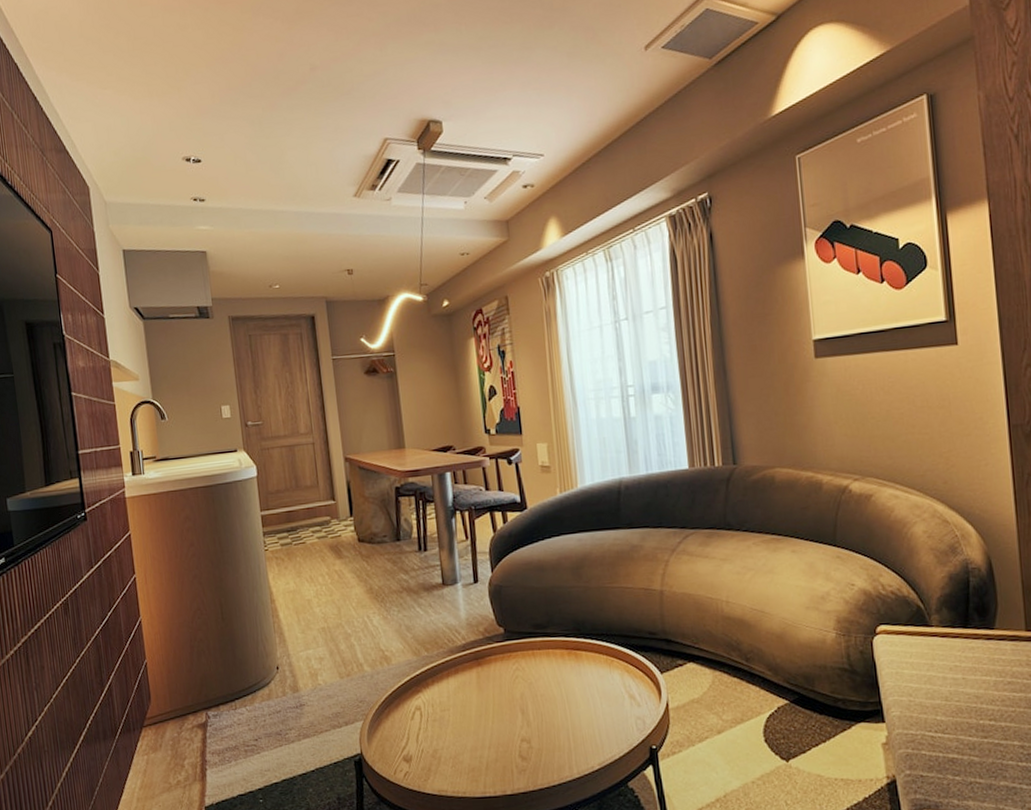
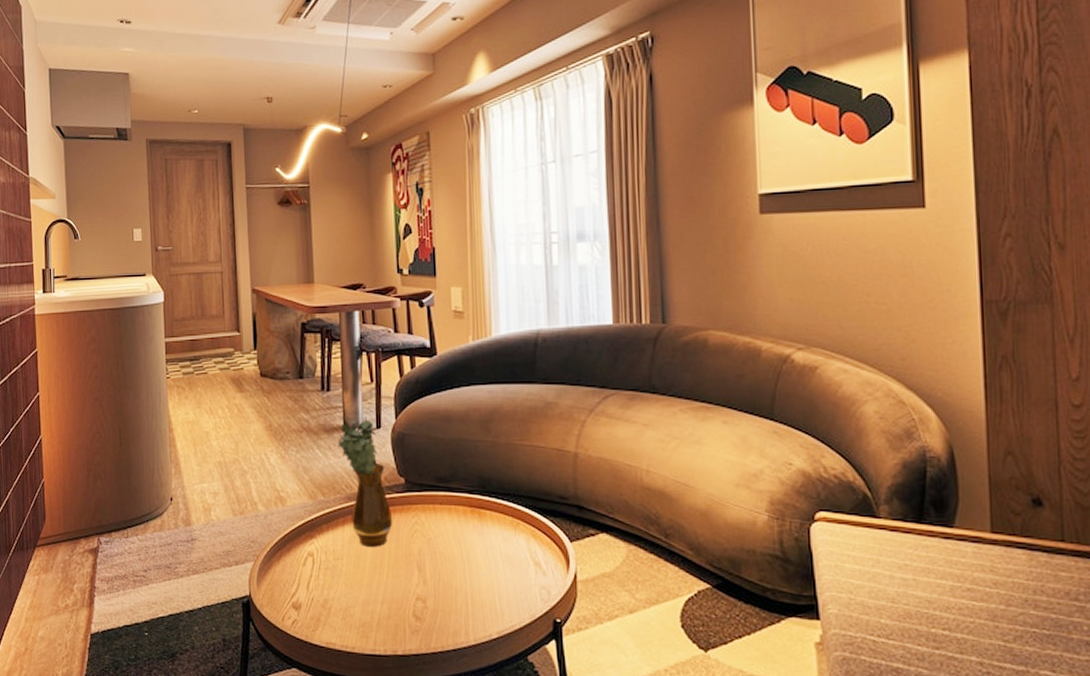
vase: none [437,572,495,696] -> present [338,416,393,547]

